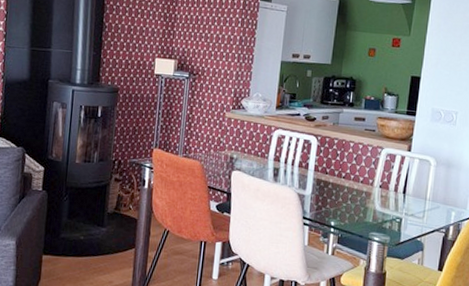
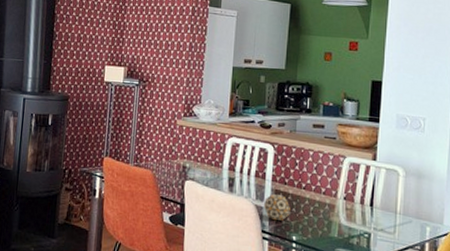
decorative ball: none [305,183,330,208] -> present [263,194,291,221]

